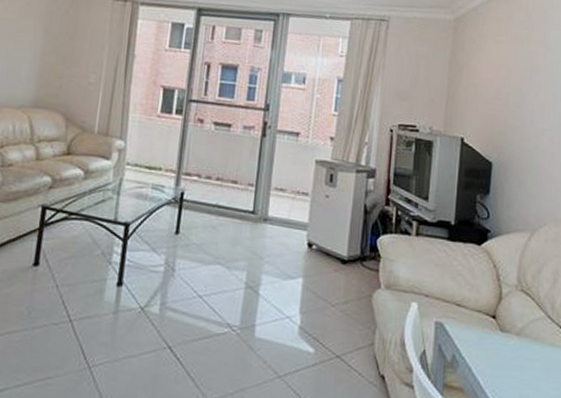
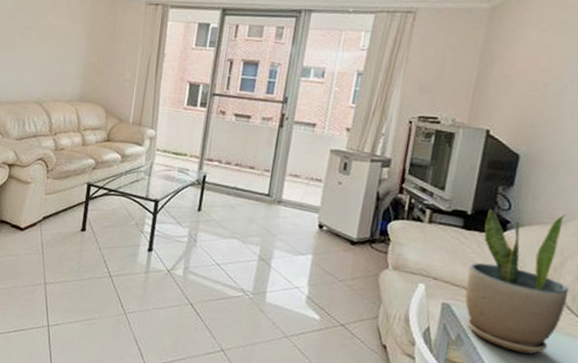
potted plant: none [456,219,548,370] -> present [465,209,569,354]

